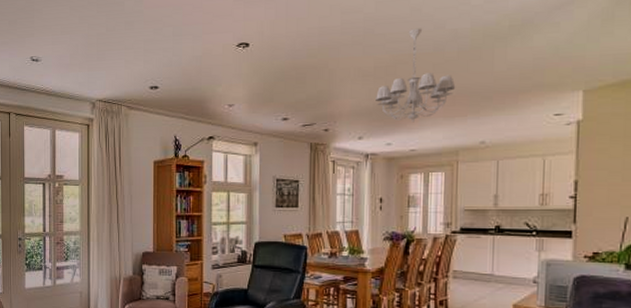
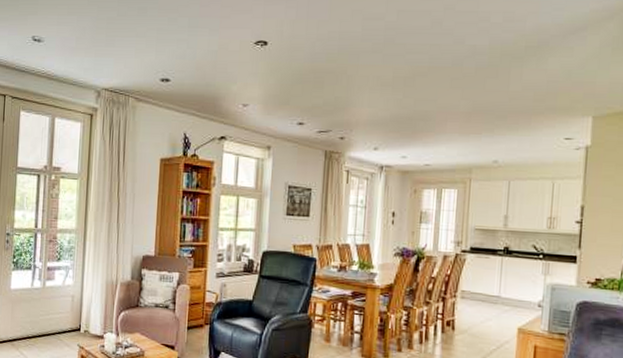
chandelier: present [376,28,456,123] -> none [393,41,472,137]

